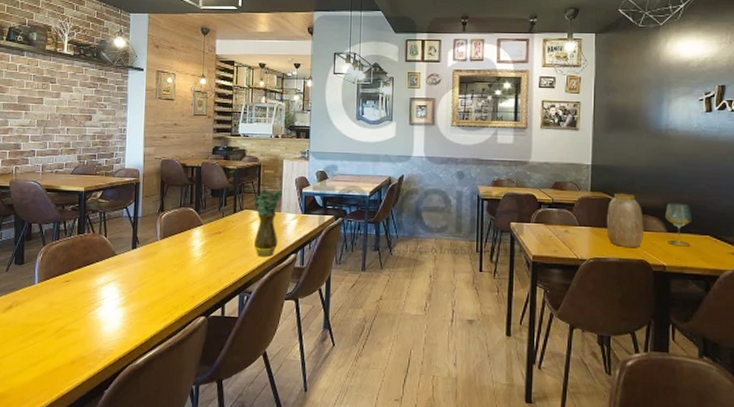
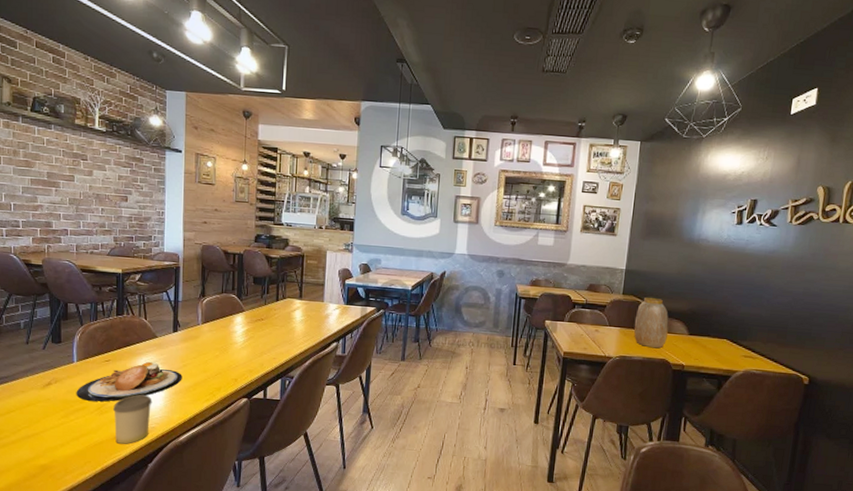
plate: none [36,280,140,324] -> present [76,361,182,402]
cup: none [72,316,110,370] -> present [113,395,153,445]
vase: present [252,186,282,257] -> none [295,276,325,345]
wine glass: present [665,202,693,247] -> none [688,308,714,349]

